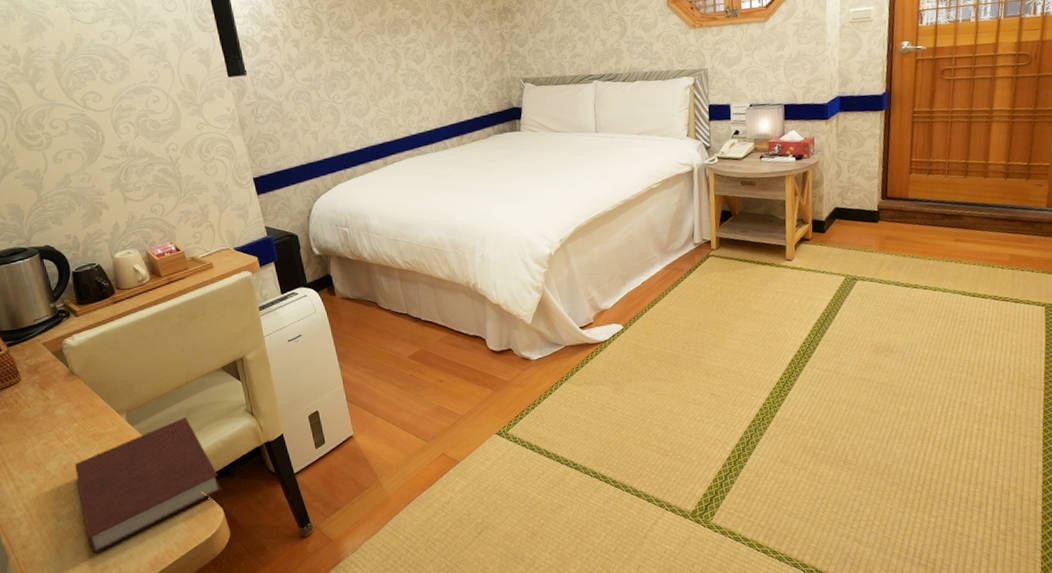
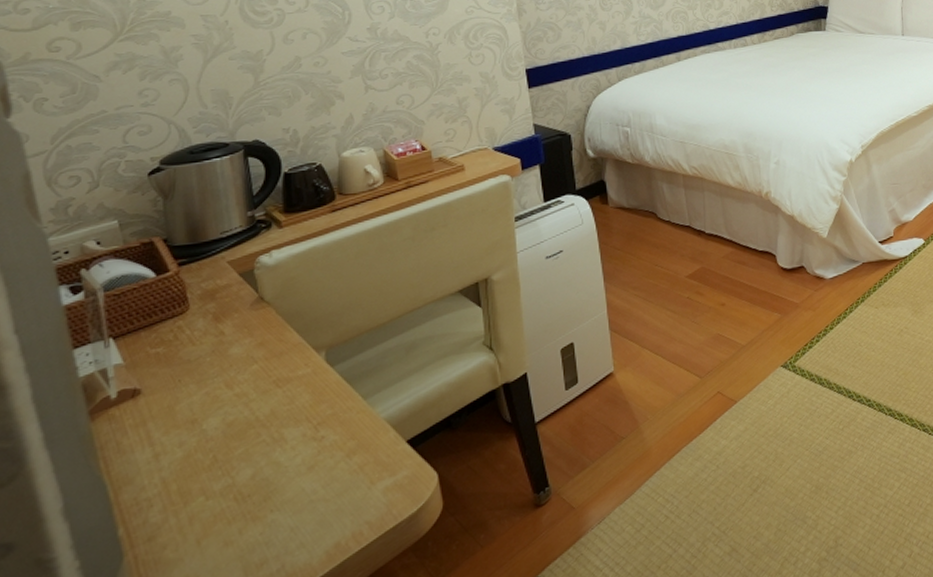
notebook: present [75,416,222,554] -> none [243,353,440,544]

